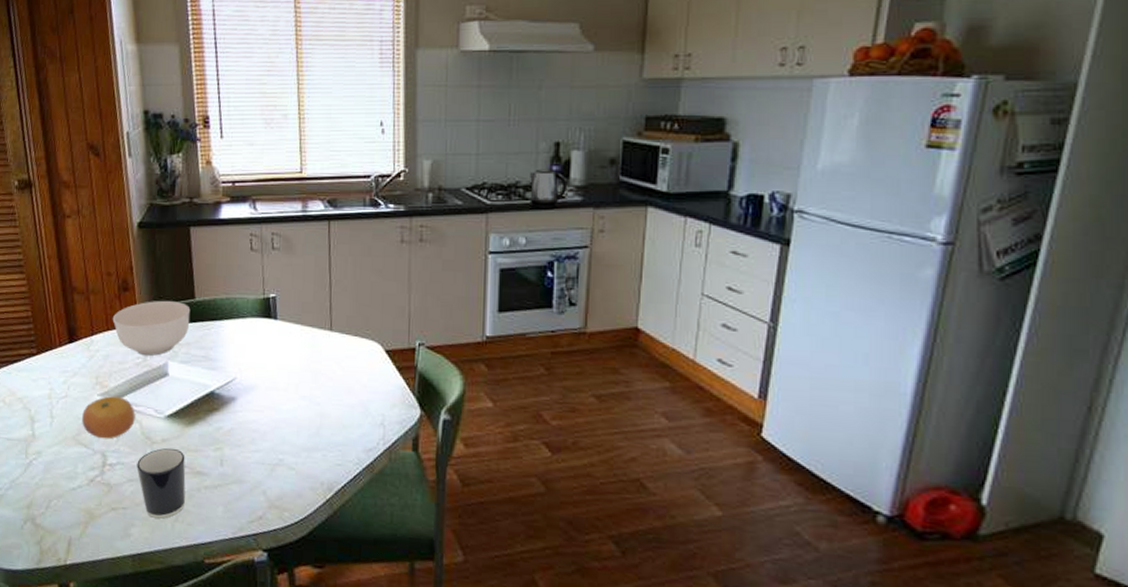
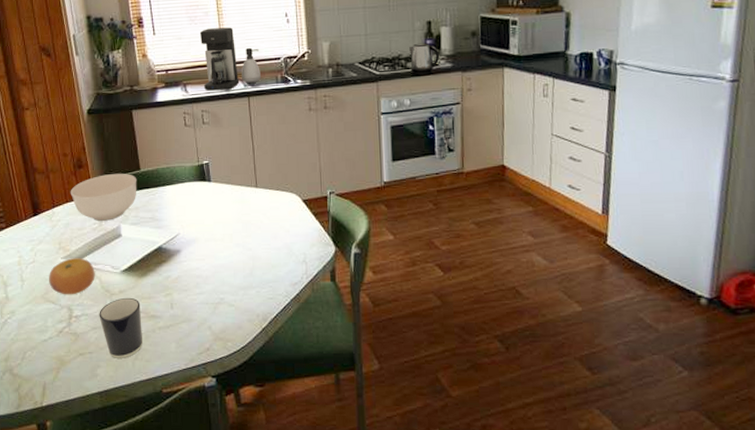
coffee maker: none [275,134,320,210] -> present [199,27,240,91]
soap dispenser: none [322,160,346,205] -> present [242,47,262,84]

